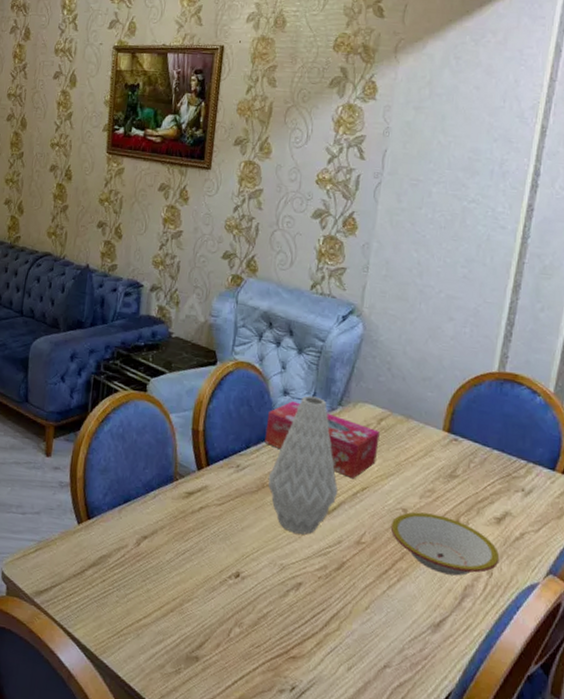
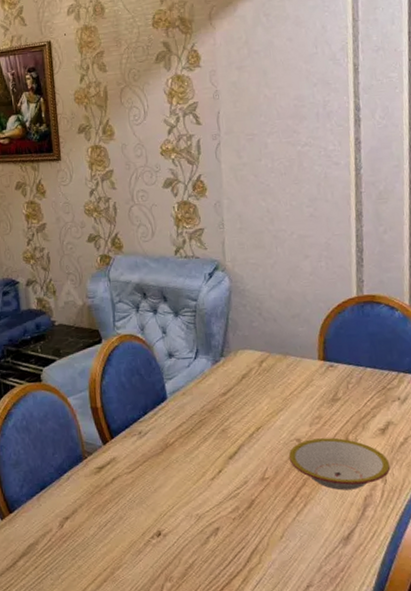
tissue box: present [264,401,380,479] -> none [158,362,265,422]
vase: present [268,395,339,535] -> none [169,352,236,483]

